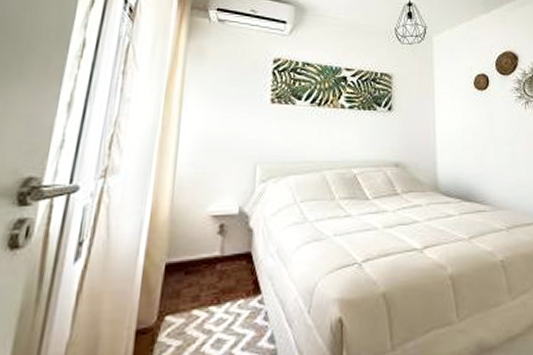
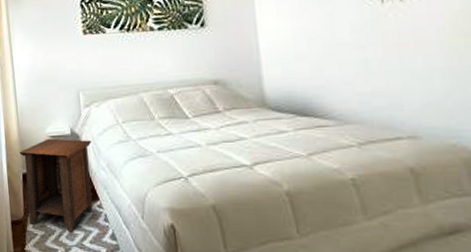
nightstand: none [162,218,263,338] -> present [19,138,93,232]

